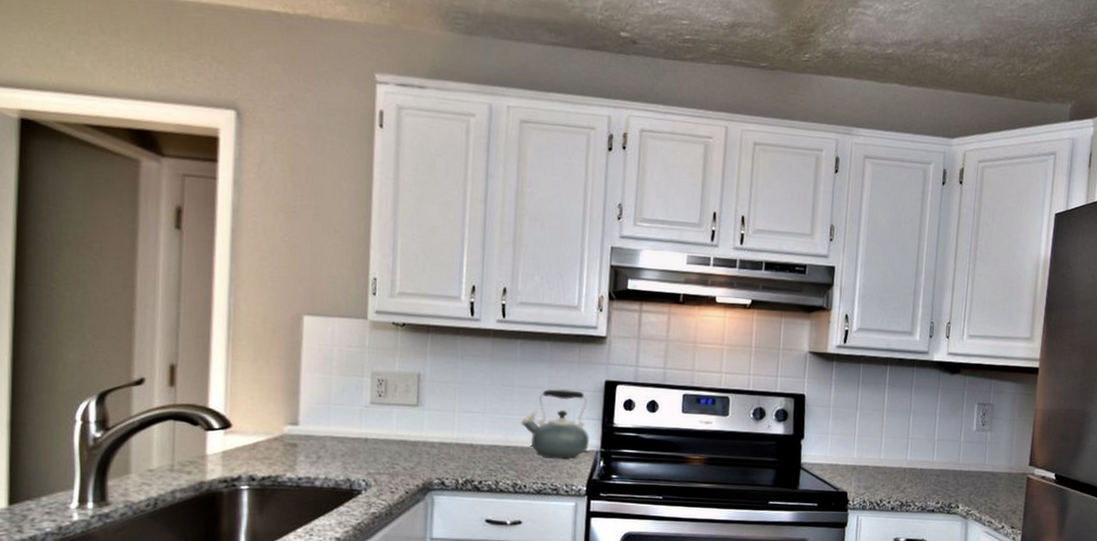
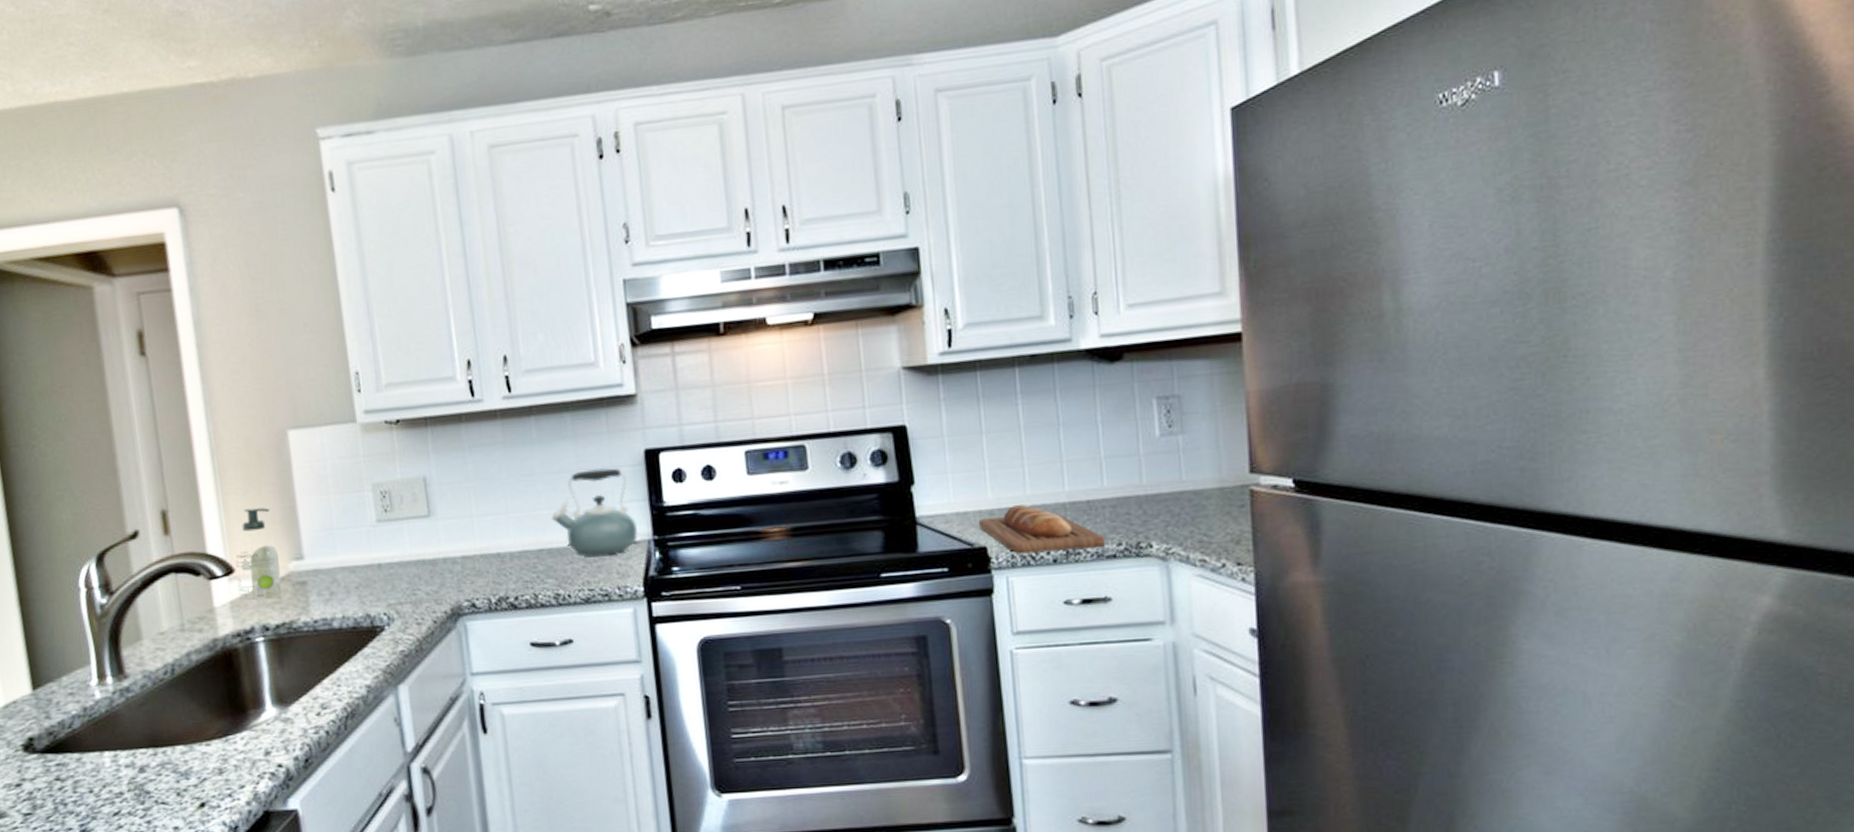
soap dispenser: none [232,375,275,457] -> present [235,508,282,601]
bread loaf: none [844,465,929,504] -> present [978,505,1106,554]

